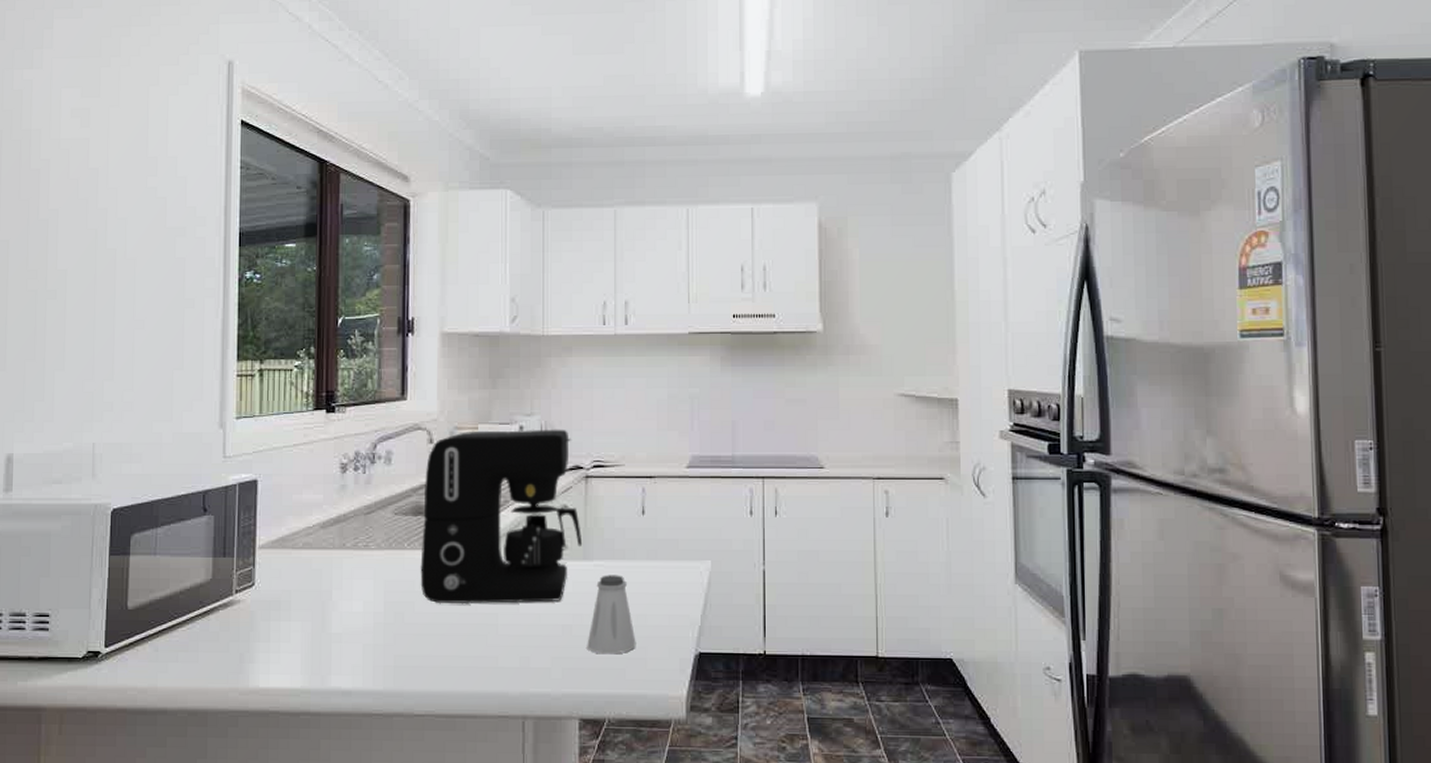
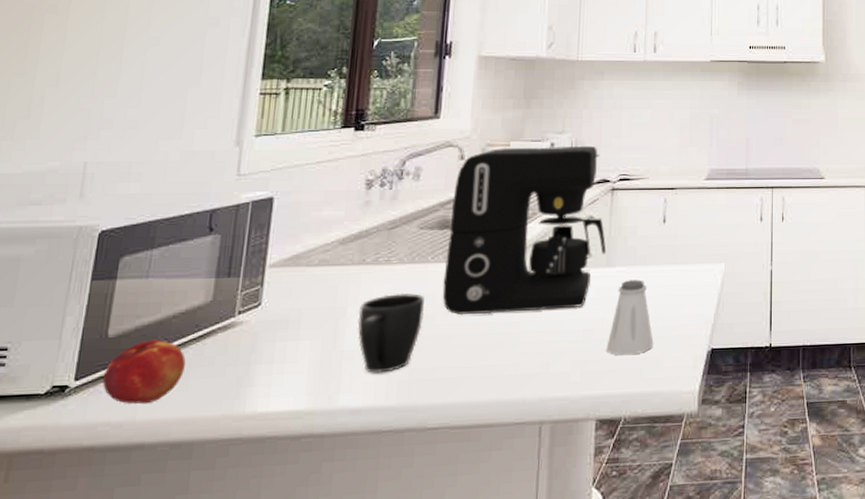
peach: none [127,612,194,673] -> present [102,339,186,405]
mug: none [342,578,405,657] -> present [357,292,425,373]

